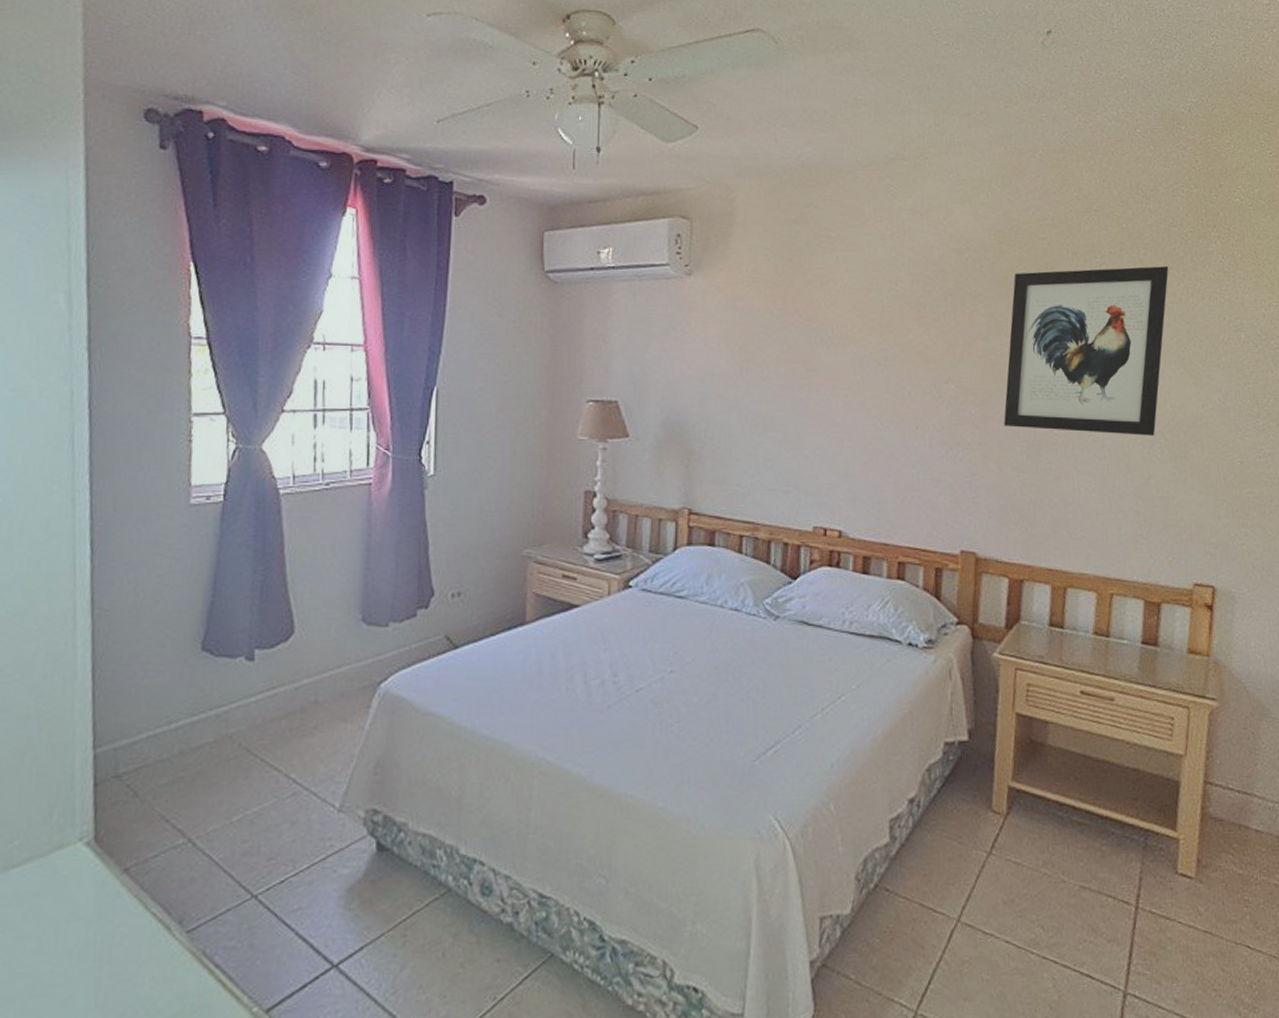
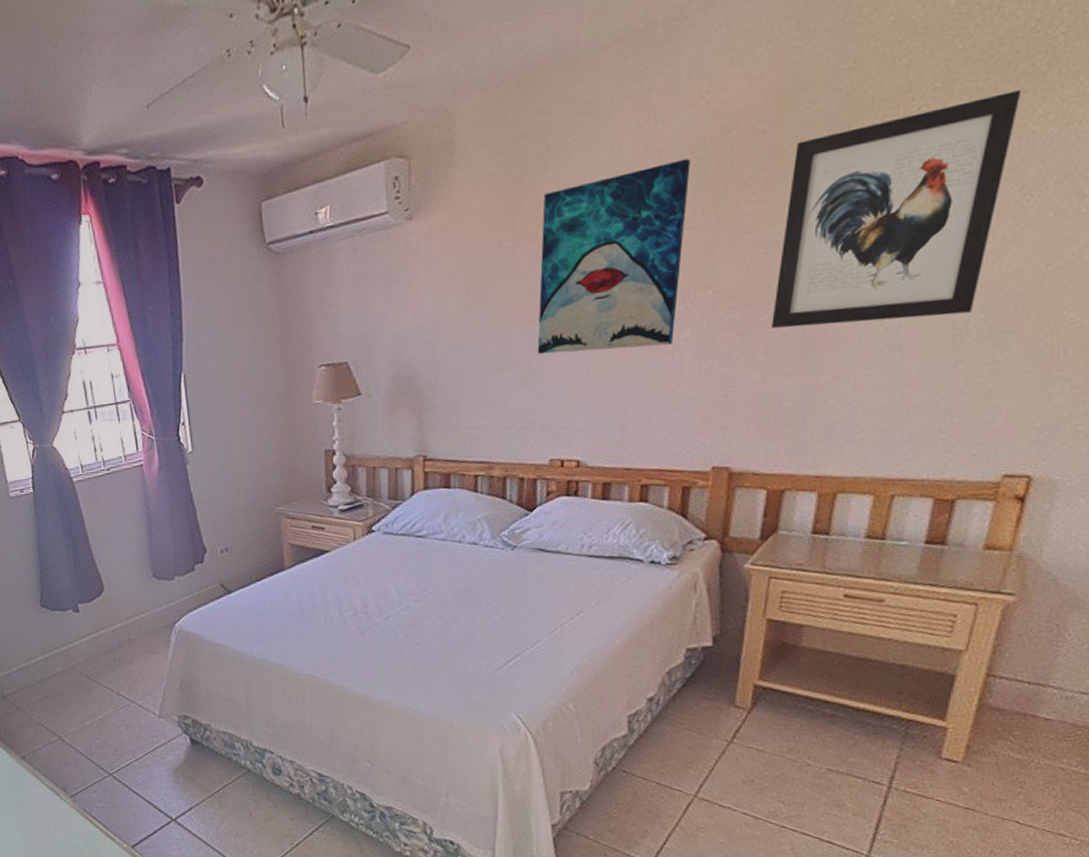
wall art: none [803,268,933,428] -> present [537,158,690,354]

